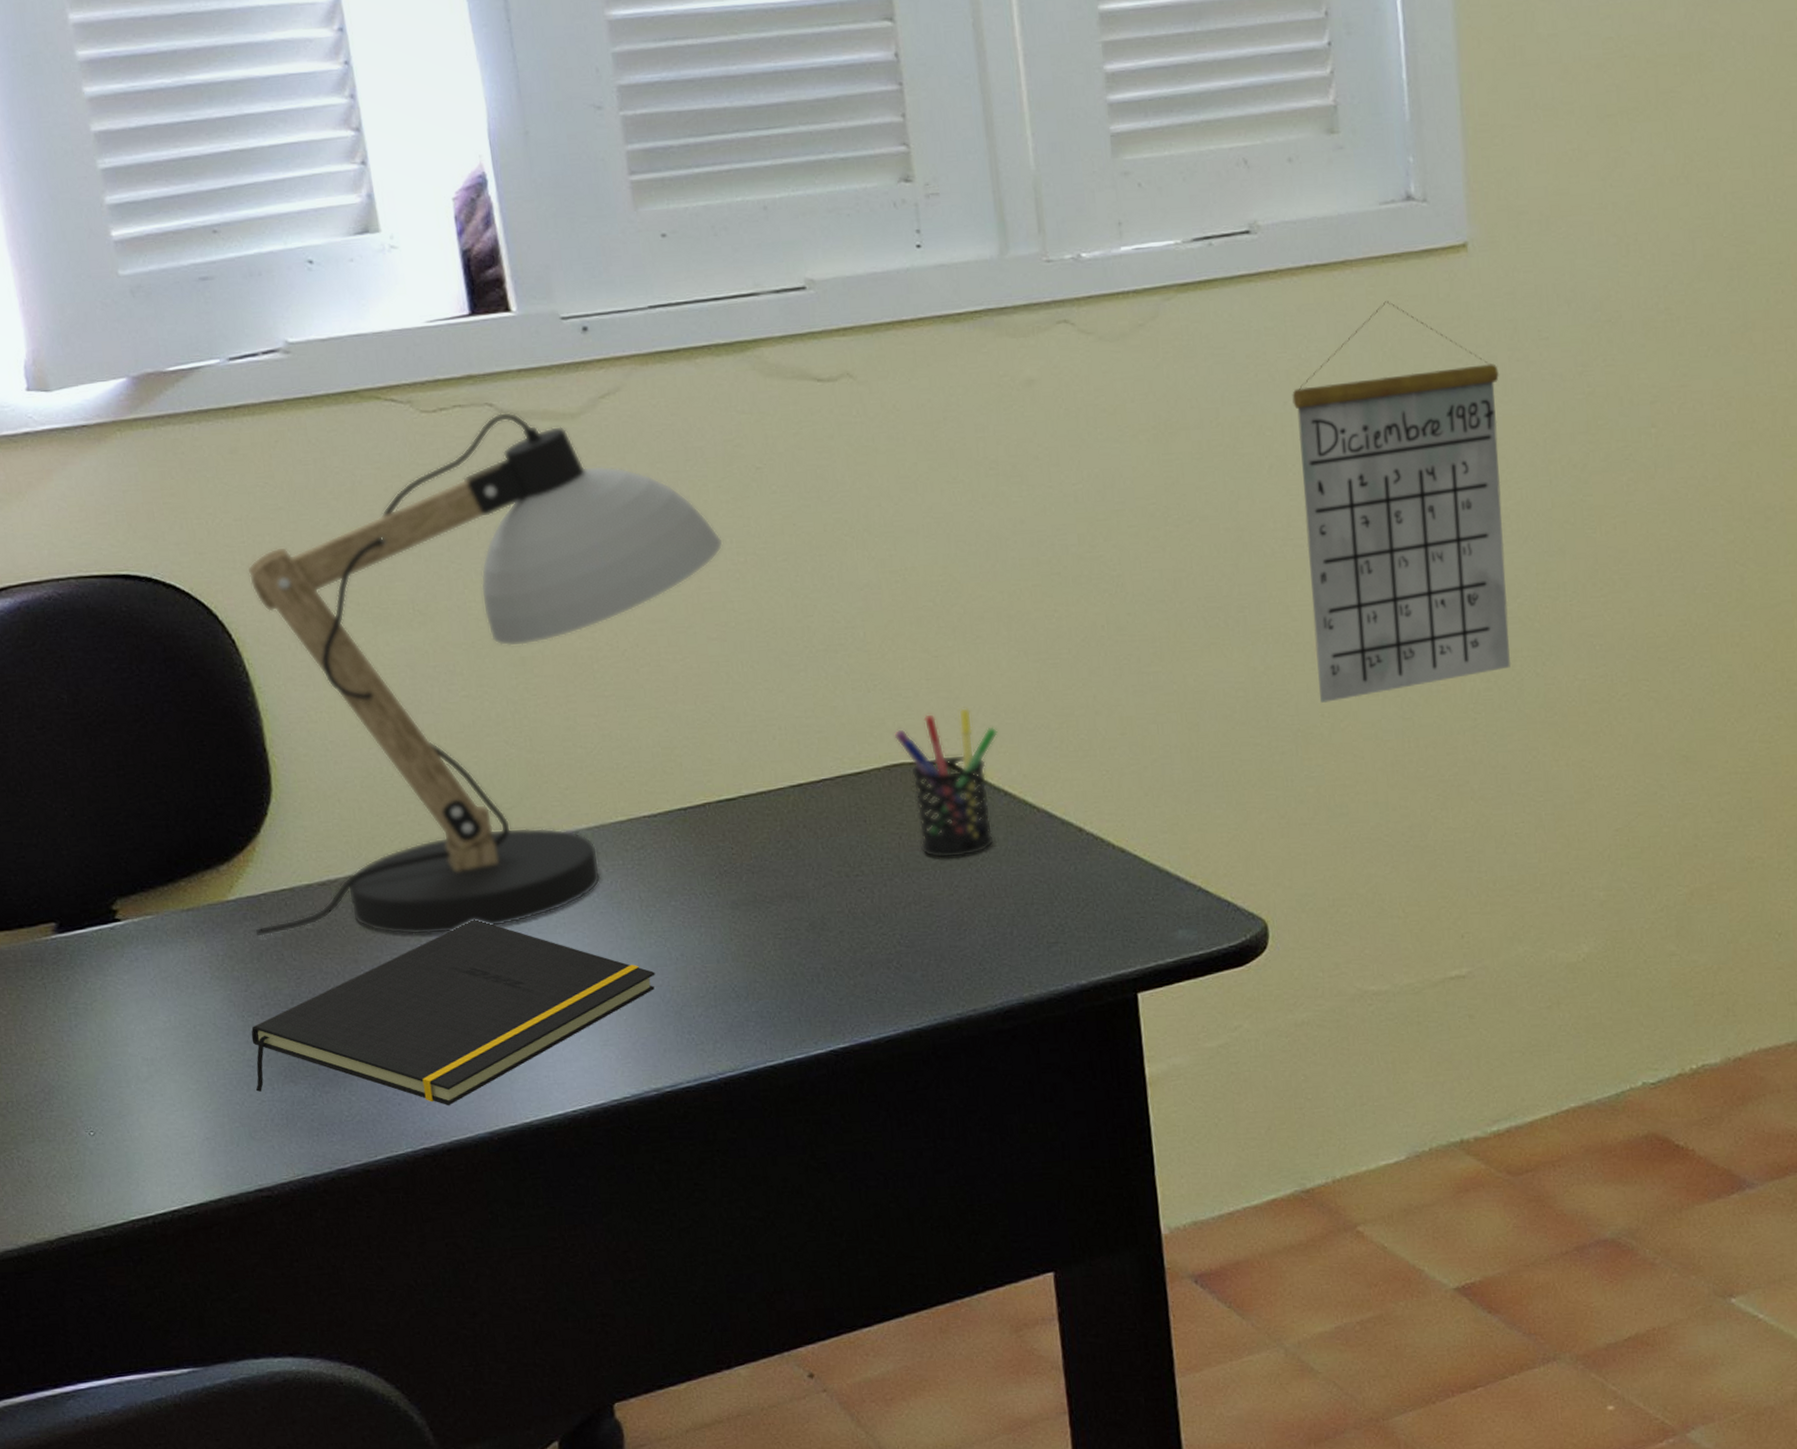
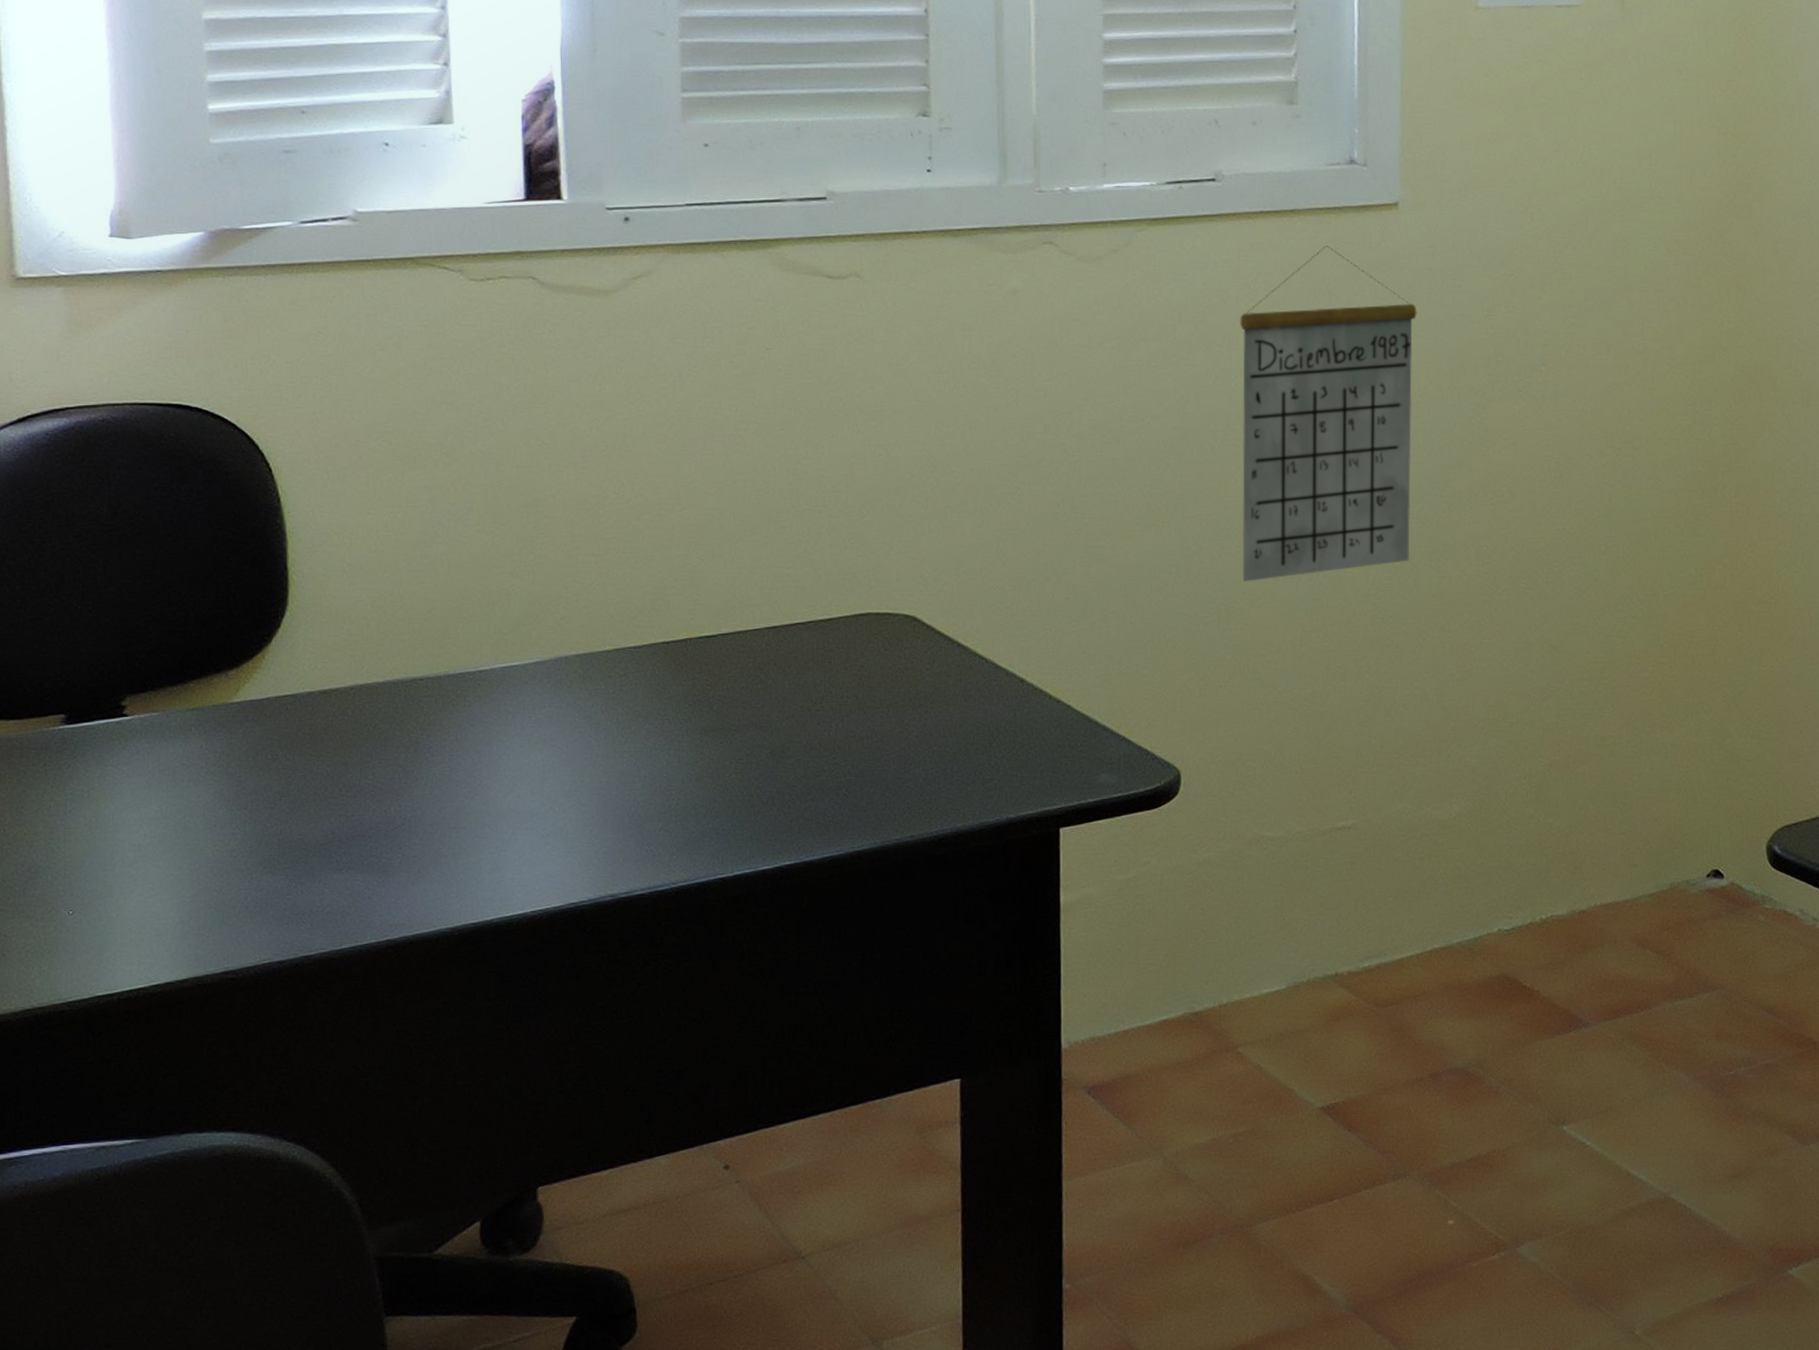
desk lamp: present [248,411,723,938] -> none [253,285,729,744]
notepad: present [251,919,655,1105] -> none [234,732,623,901]
pen holder: present [894,708,998,859] -> none [864,568,957,700]

